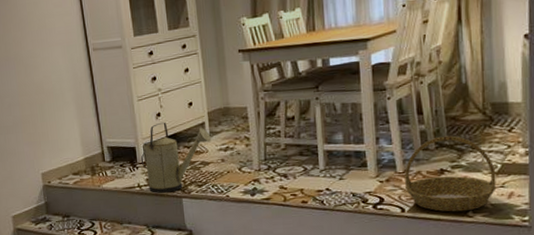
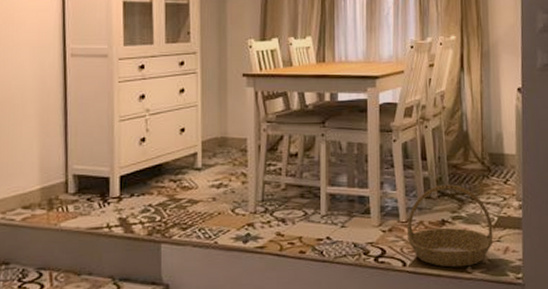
watering can: present [140,122,211,194] -> none [114,149,203,238]

